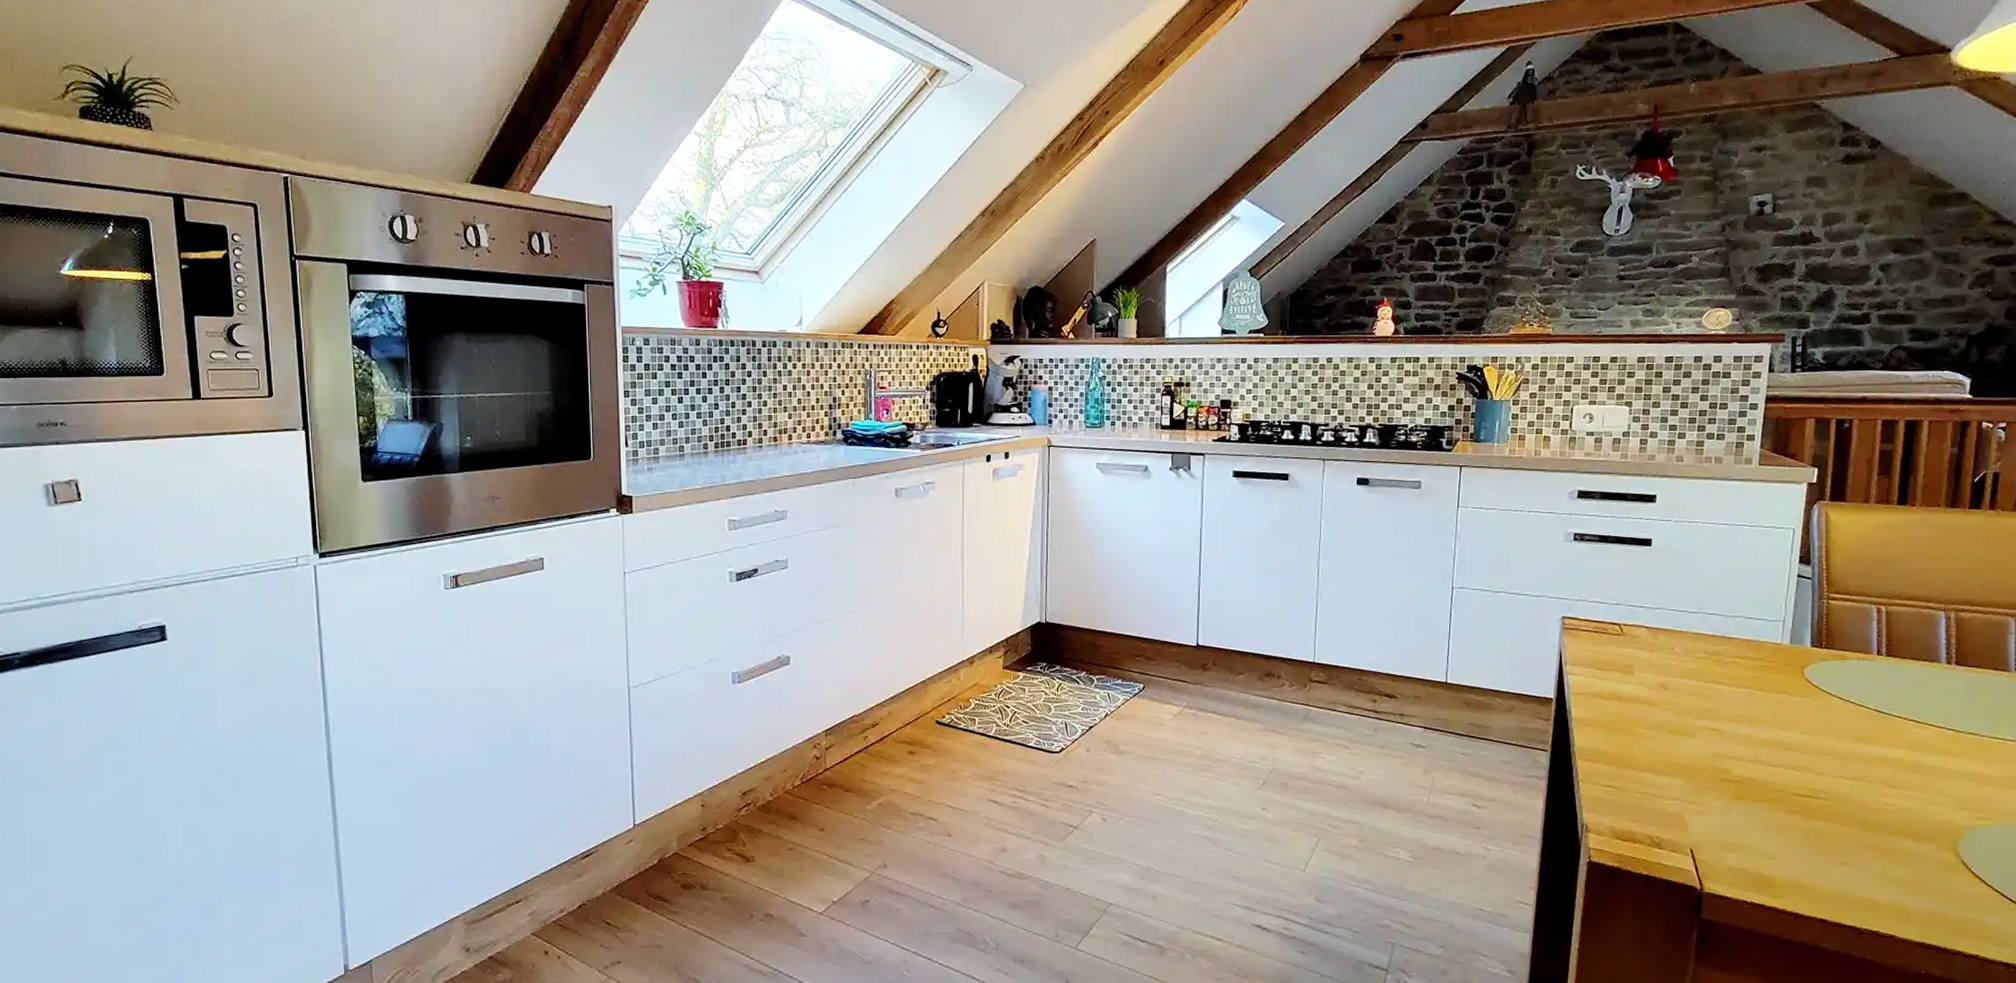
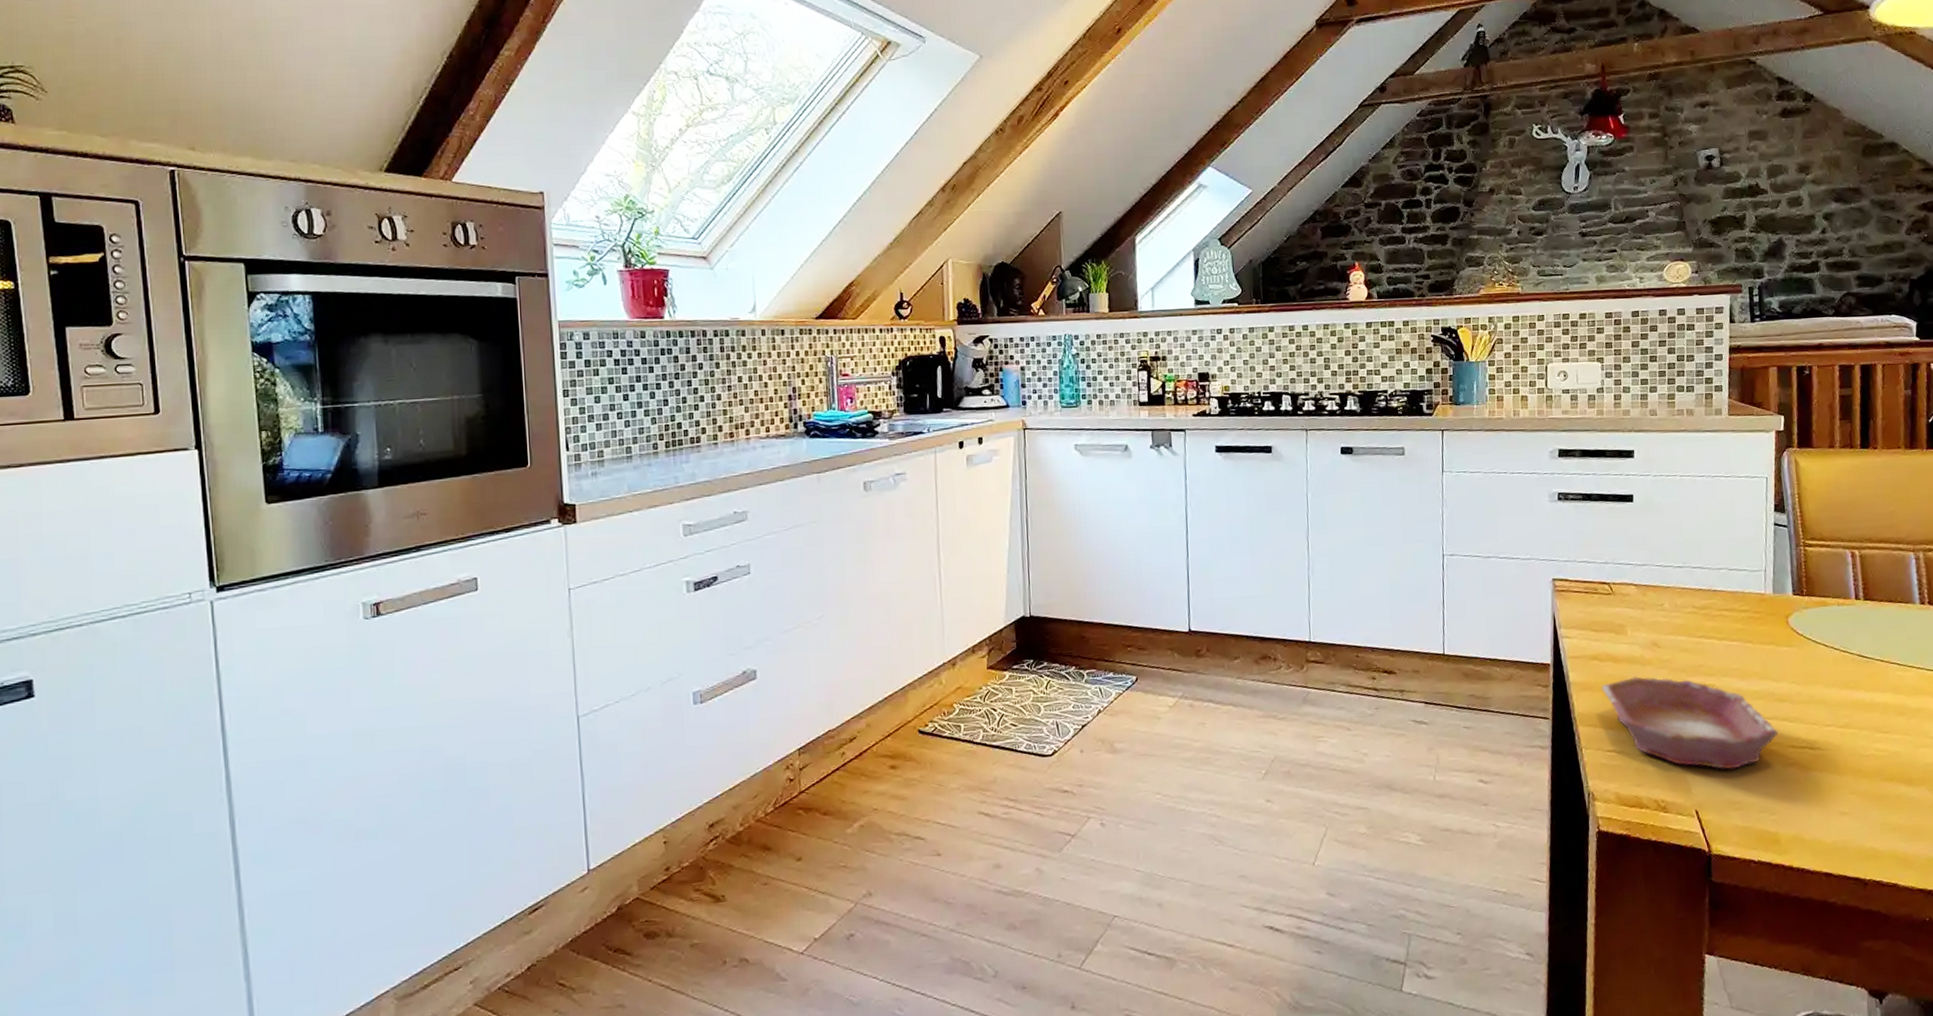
bowl: none [1604,716,1784,812] -> present [1602,676,1779,770]

